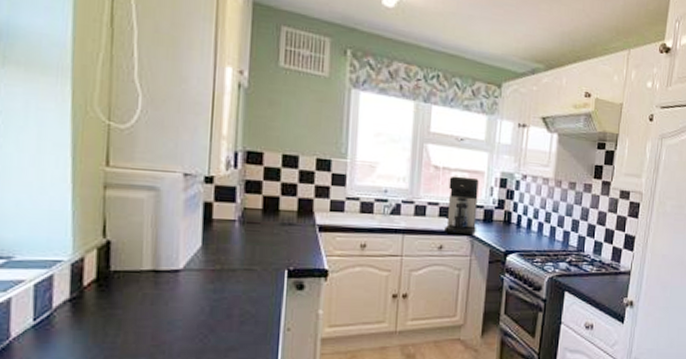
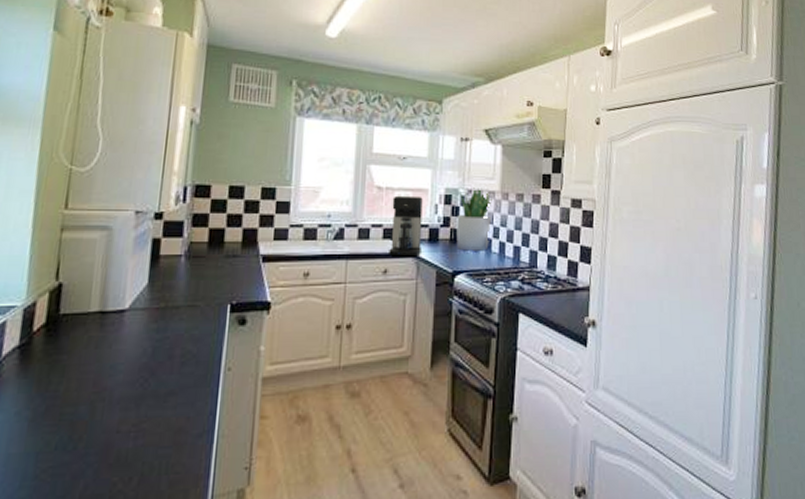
planter: none [509,173,546,234] -> present [456,188,492,251]

